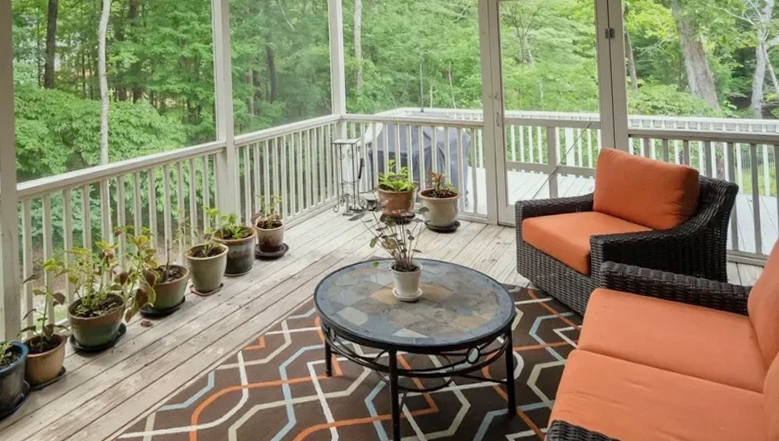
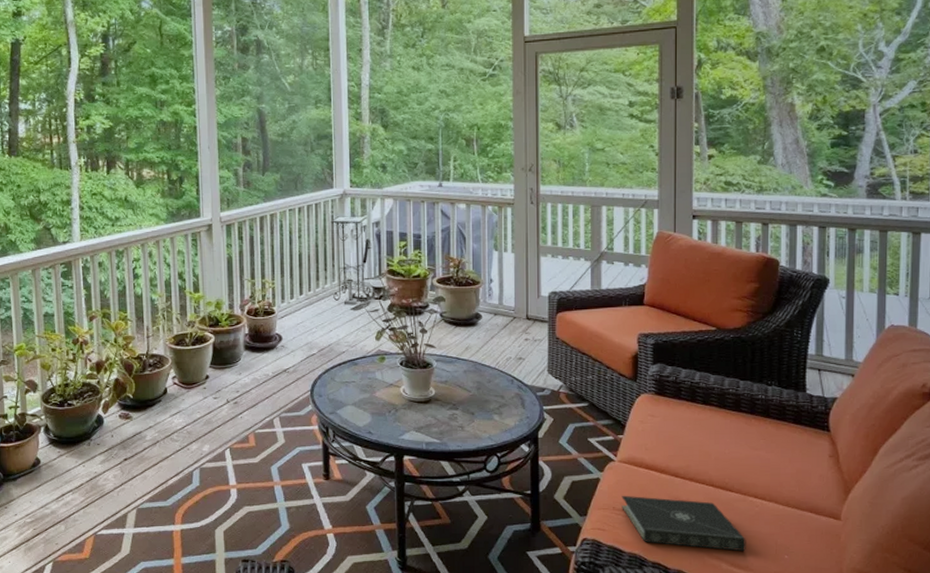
book: none [583,379,689,426] -> present [622,495,746,552]

